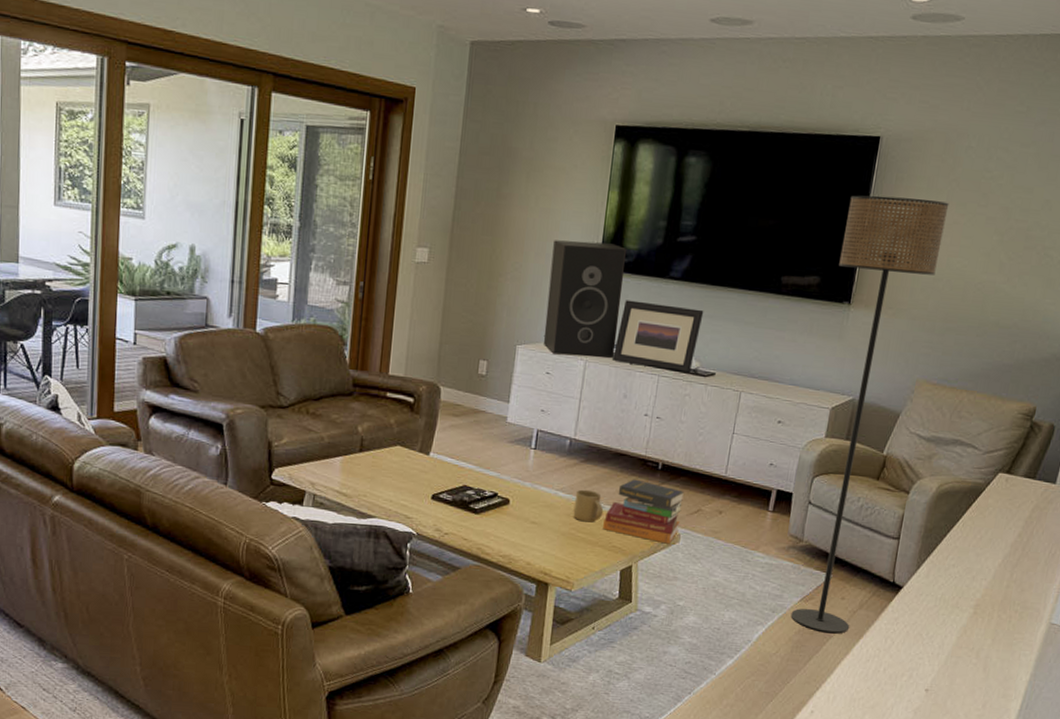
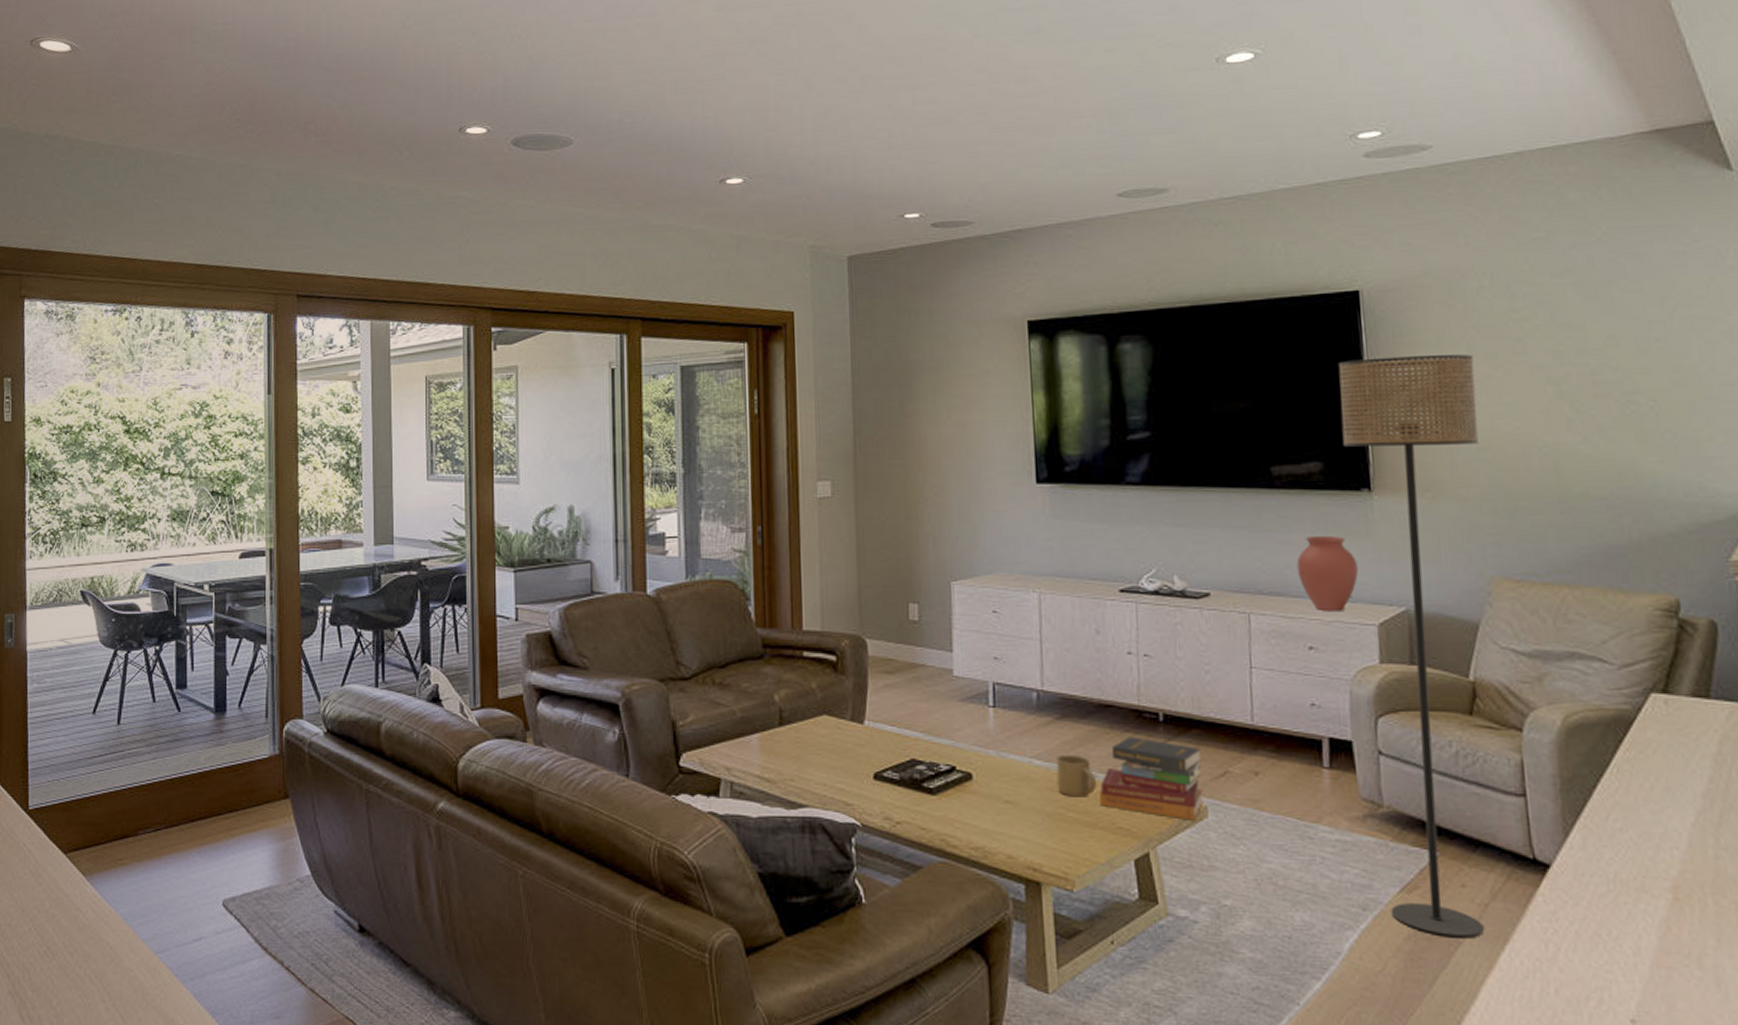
speaker: present [543,240,626,358] -> none [976,452,1075,588]
picture frame: present [613,300,704,374] -> none [1072,515,1179,597]
vase: none [782,335,827,396] -> present [1296,535,1358,612]

